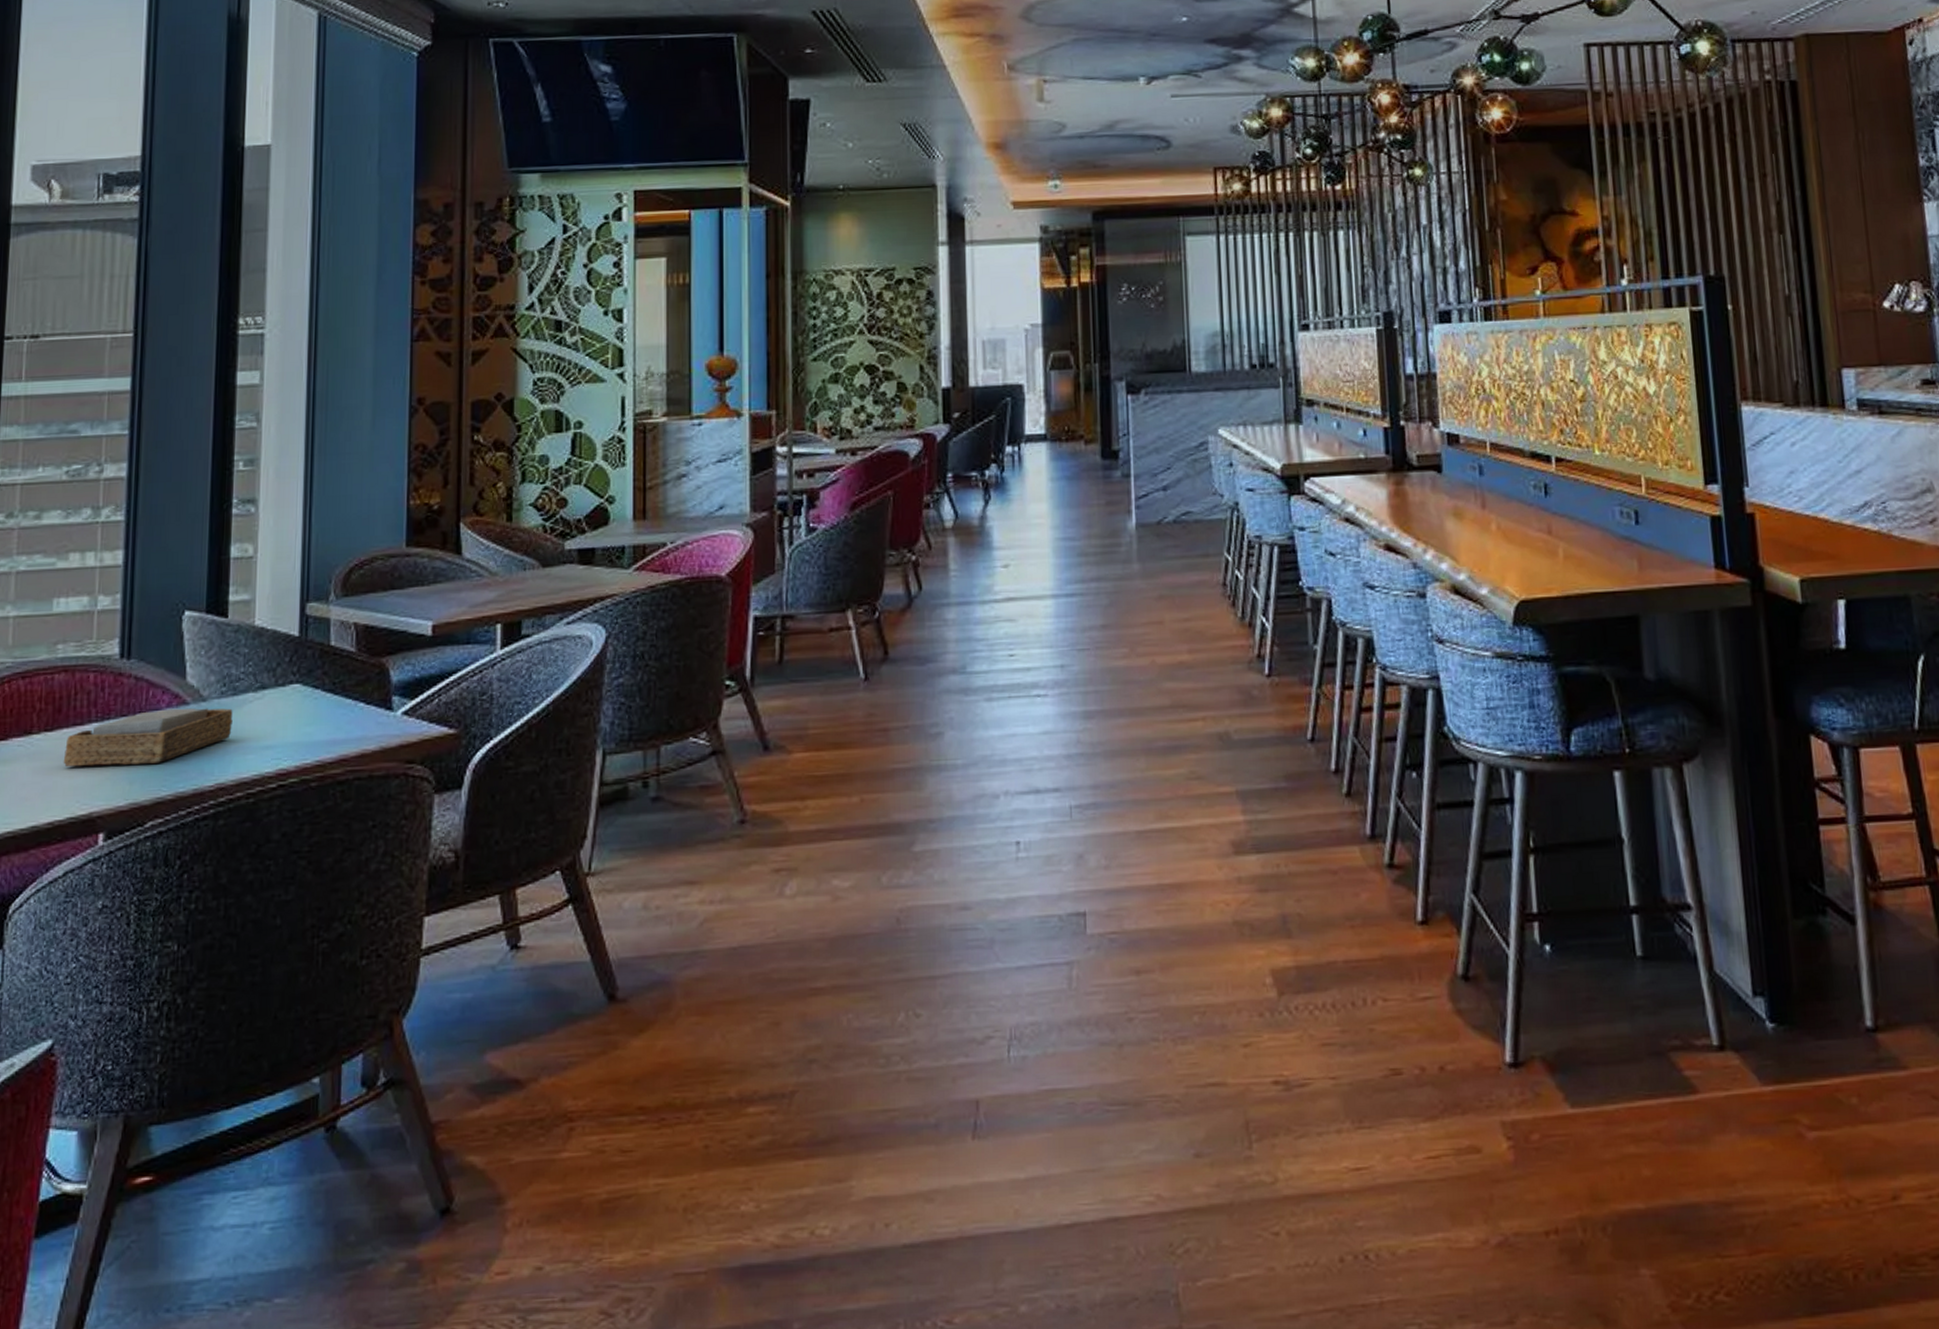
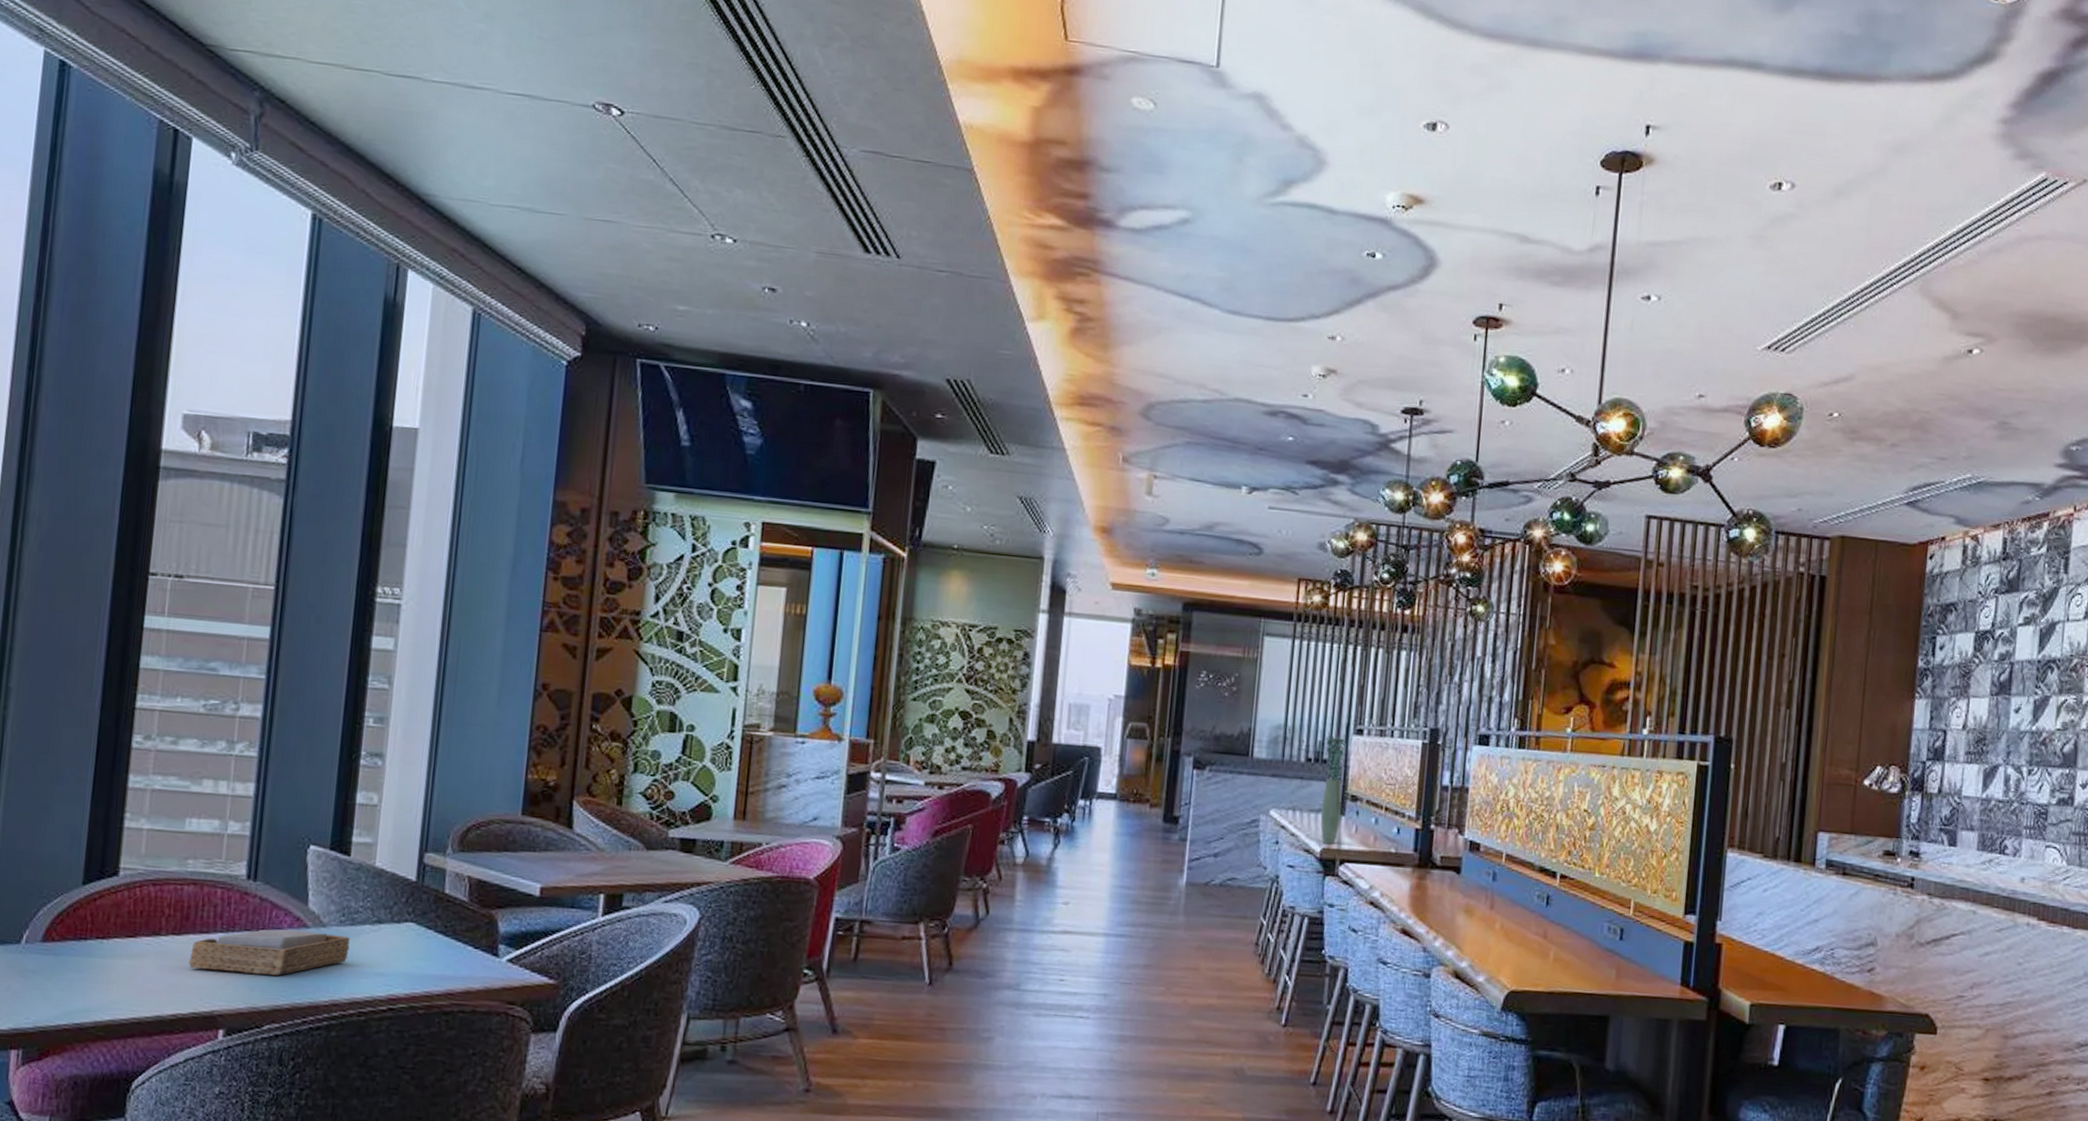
vase: none [1268,331,1298,459] -> present [1320,731,1347,845]

